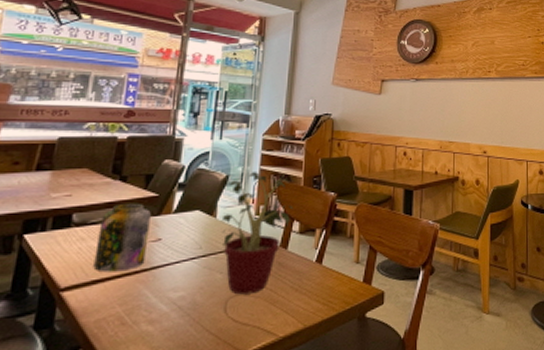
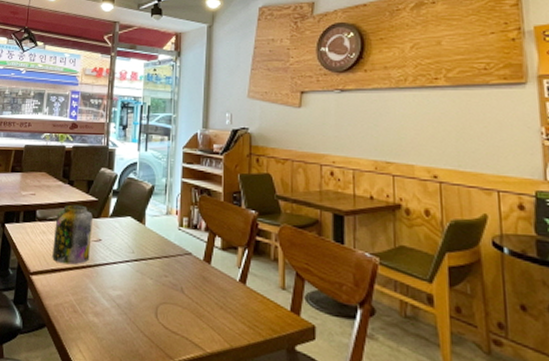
potted plant: present [221,171,293,295] -> none [149,183,215,304]

